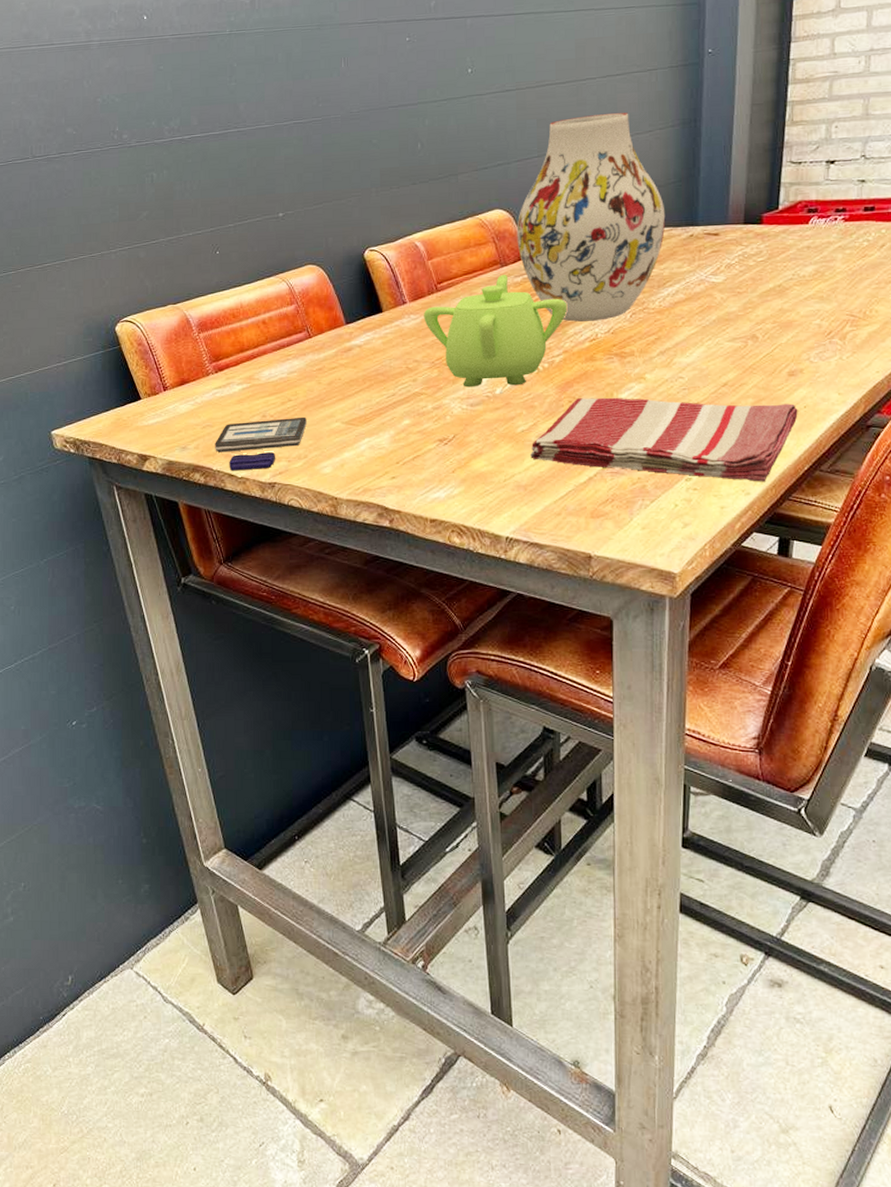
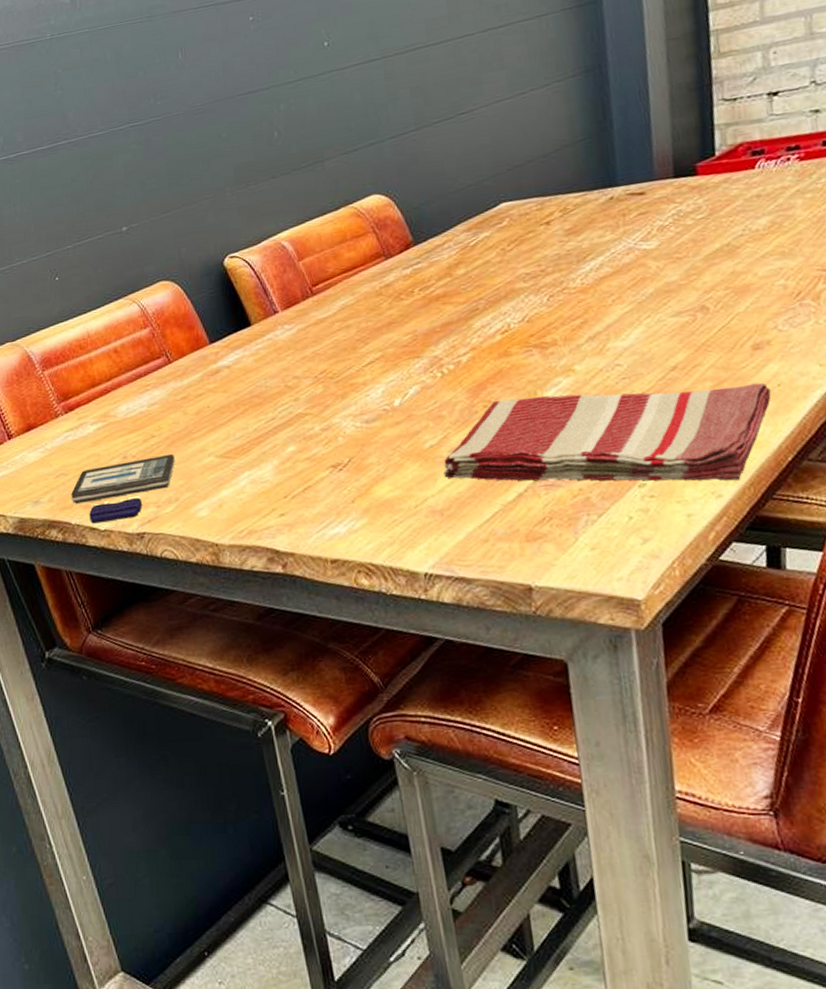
teapot: present [424,275,568,388] -> none [299,267,470,402]
vase: present [516,112,666,323] -> none [399,67,578,314]

